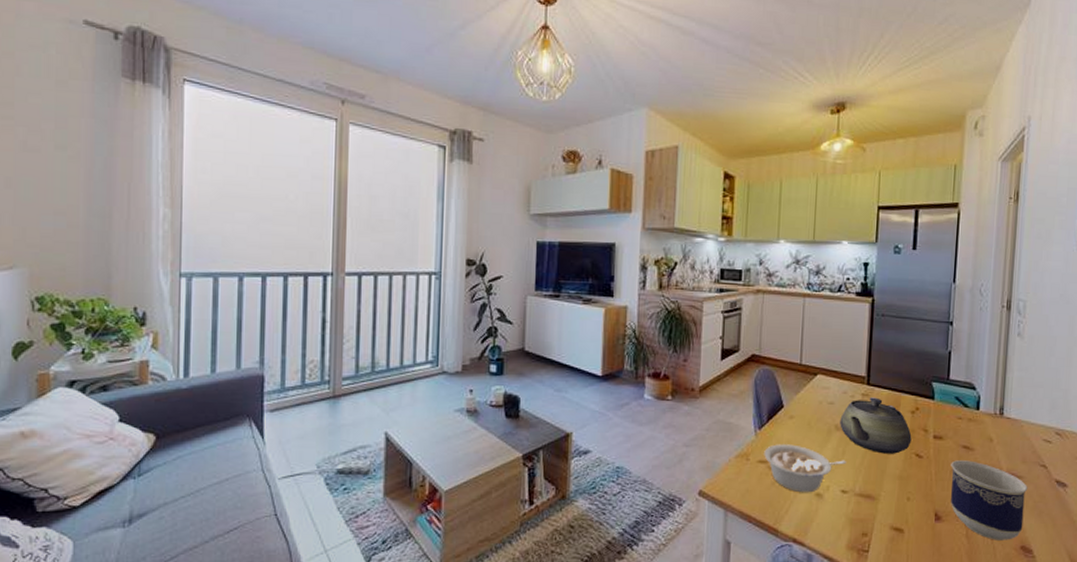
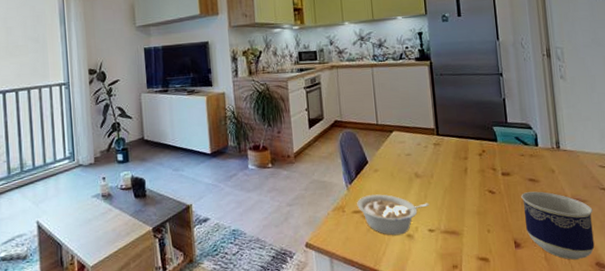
teapot: present [840,397,912,454] -> none [418,145,483,194]

